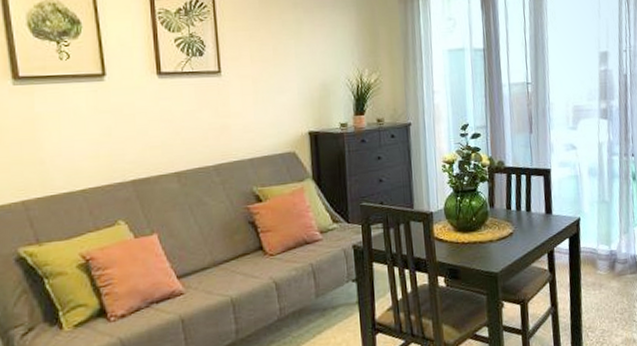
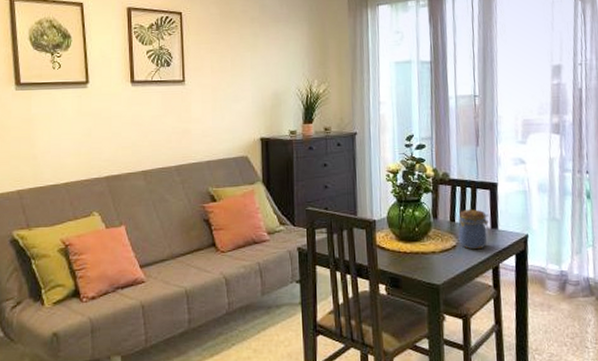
jar: none [515,196,544,236] -> present [458,209,490,250]

